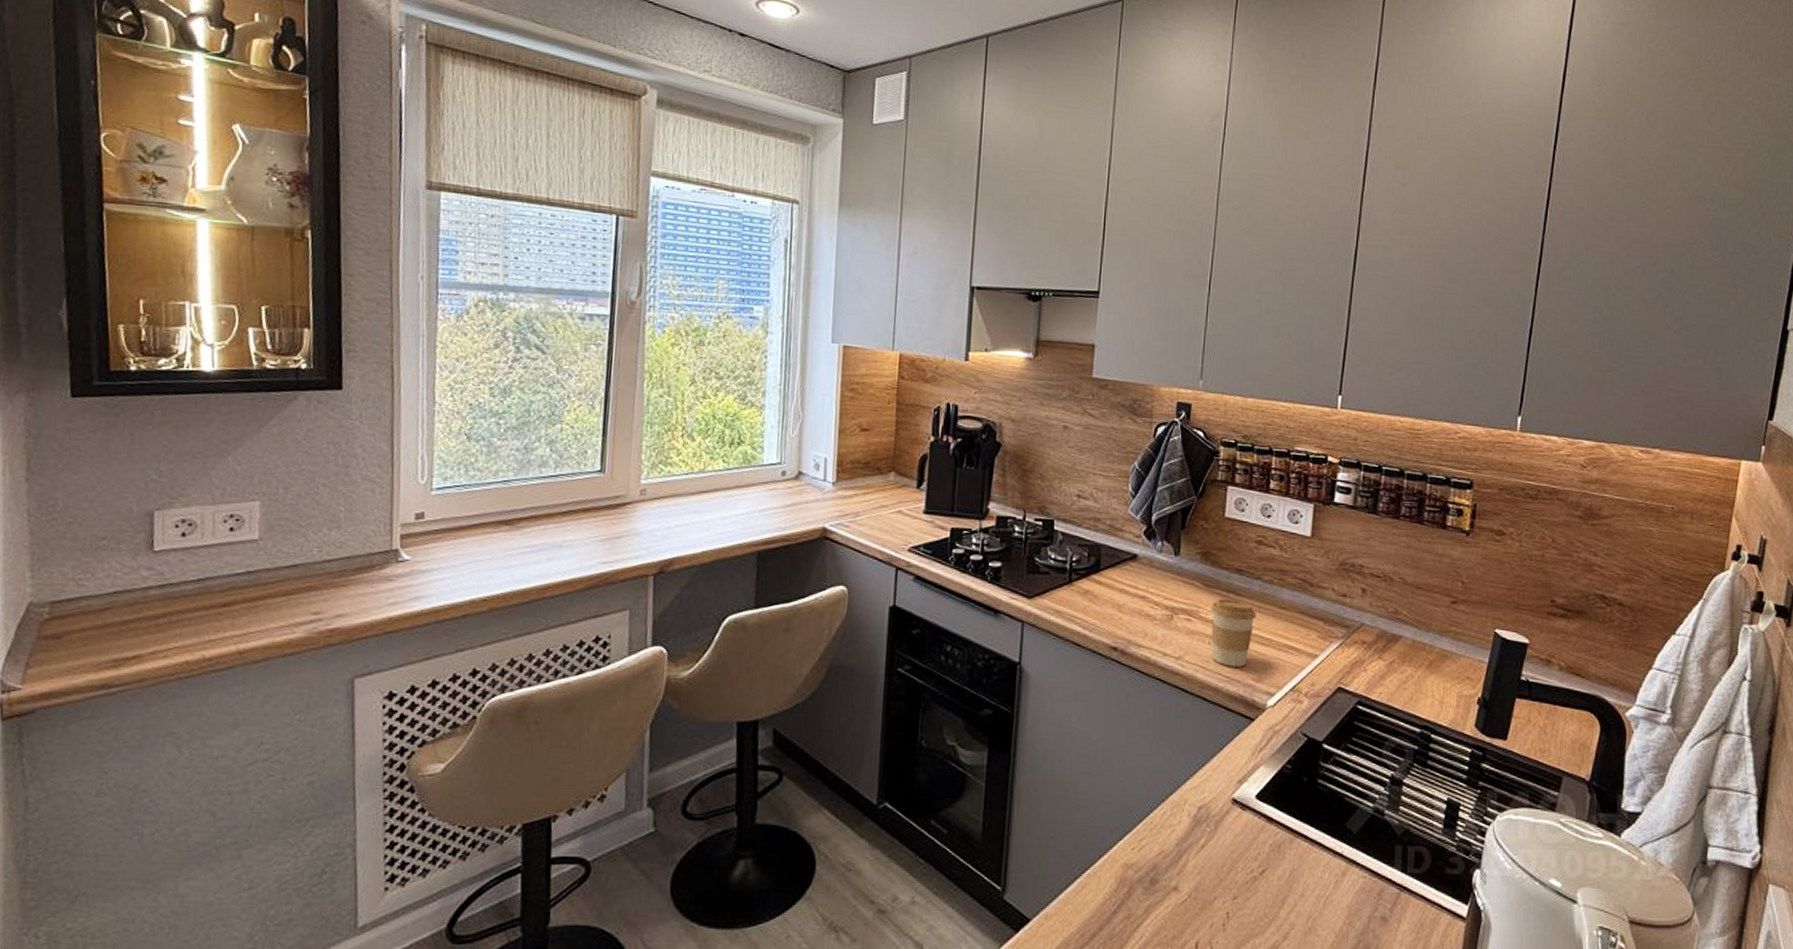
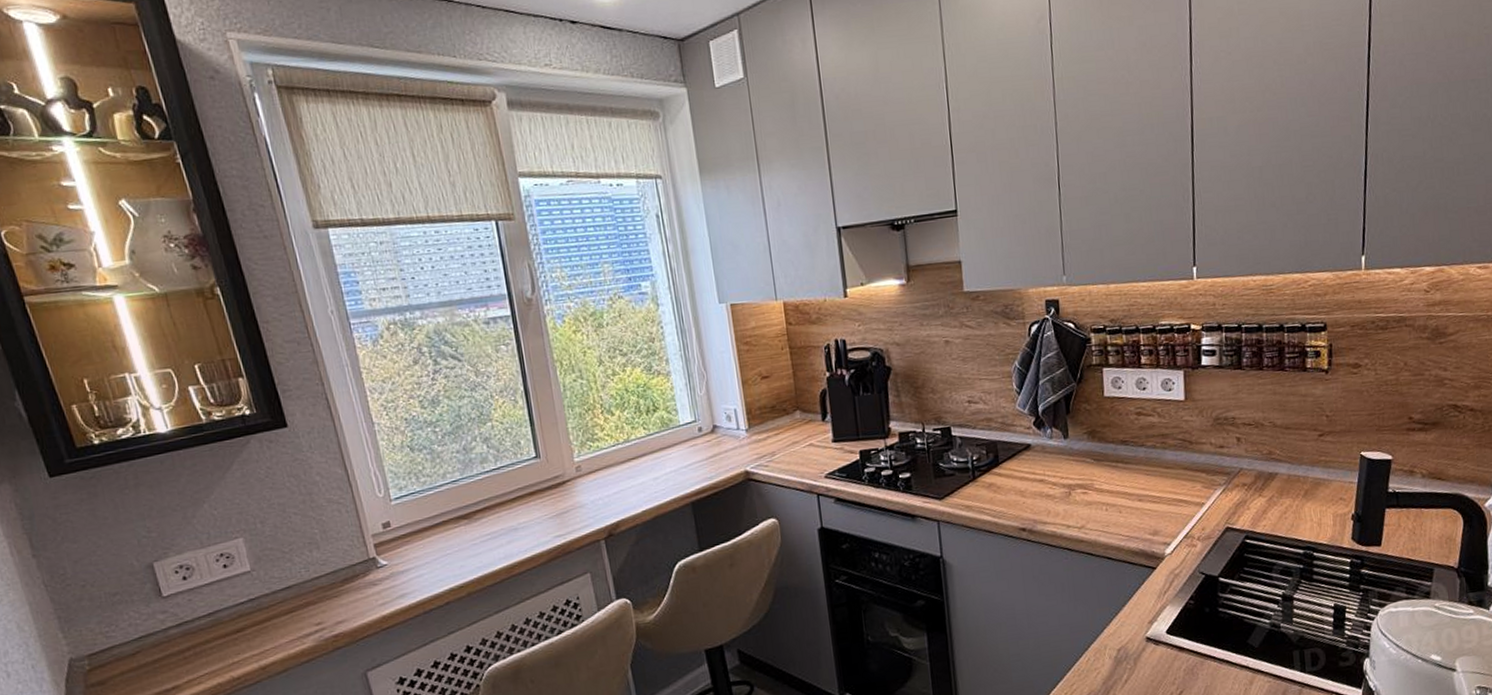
coffee cup: present [1210,599,1257,667] -> none [1103,468,1146,527]

